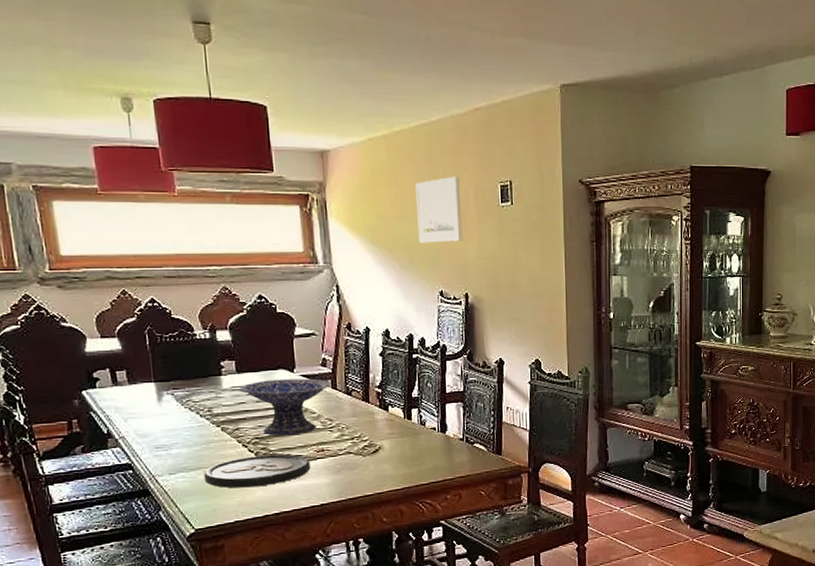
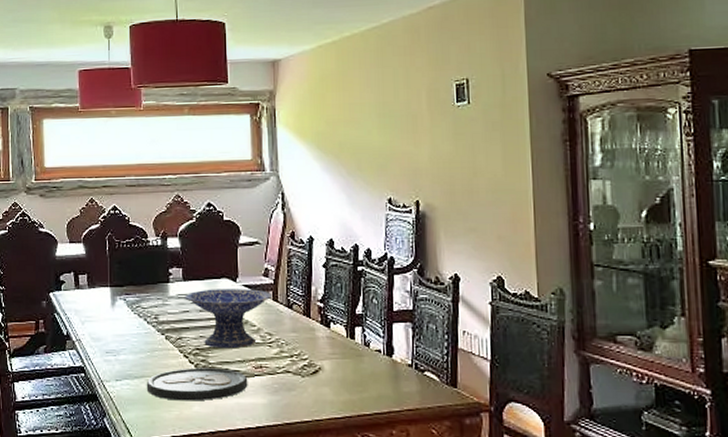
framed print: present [414,176,463,243] -> none [364,77,414,148]

